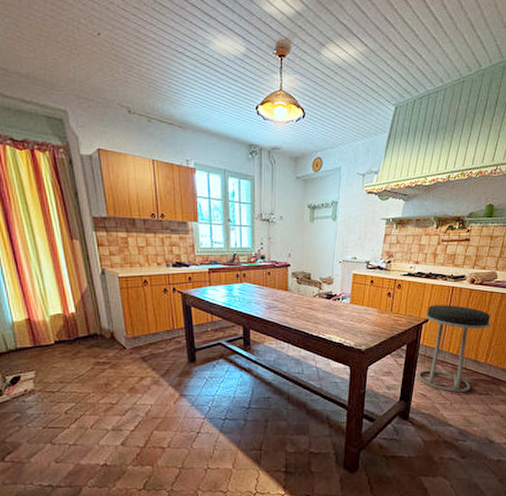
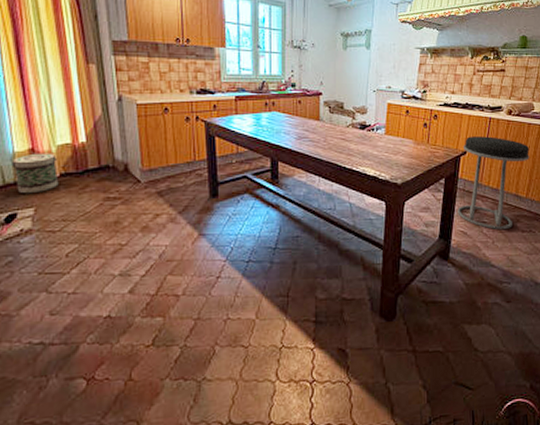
basket: none [12,322,54,359] -> present [11,153,59,194]

